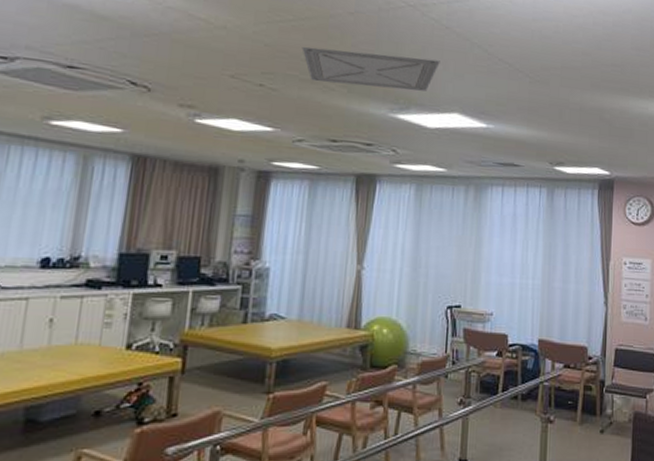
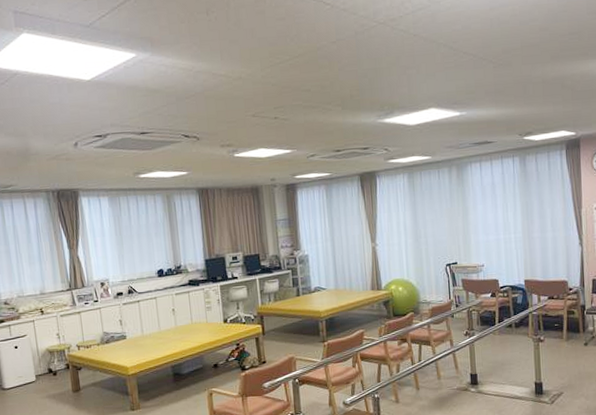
ceiling vent: present [302,46,440,91] -> none [300,66,413,106]

